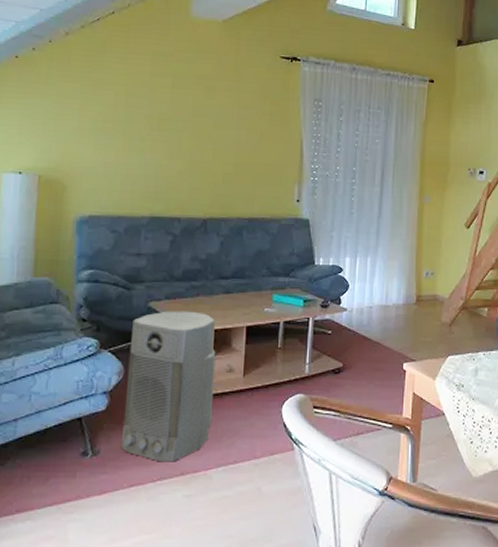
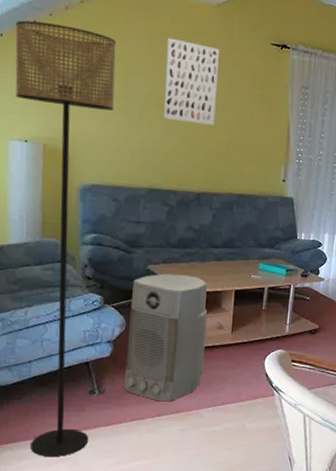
floor lamp: none [11,49,118,534] -> present [15,20,117,456]
wall art: none [167,57,226,145] -> present [163,37,219,125]

